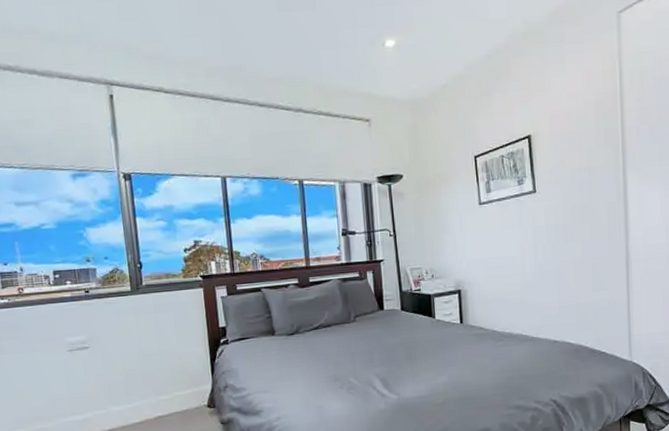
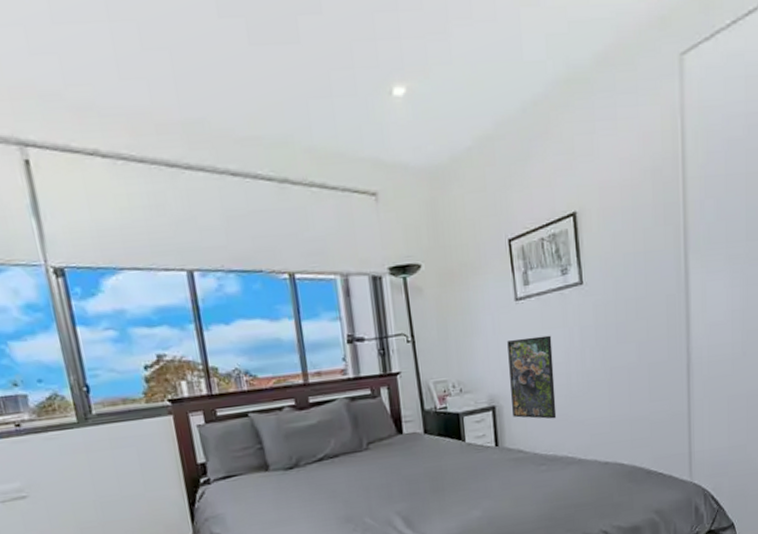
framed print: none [472,233,513,303] -> present [507,335,557,419]

